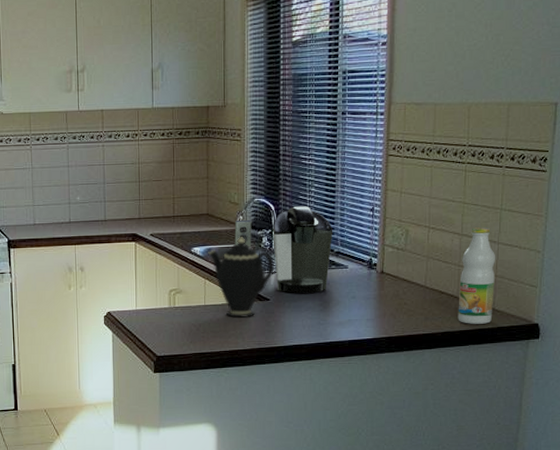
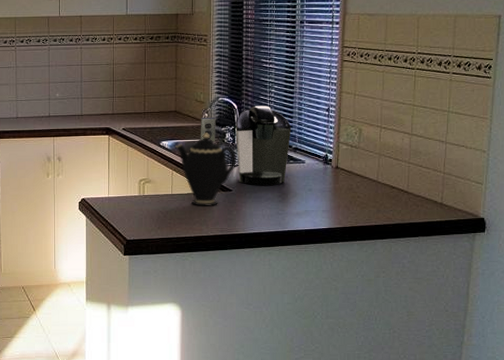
bottle: present [458,227,496,324] -> none [408,128,444,217]

